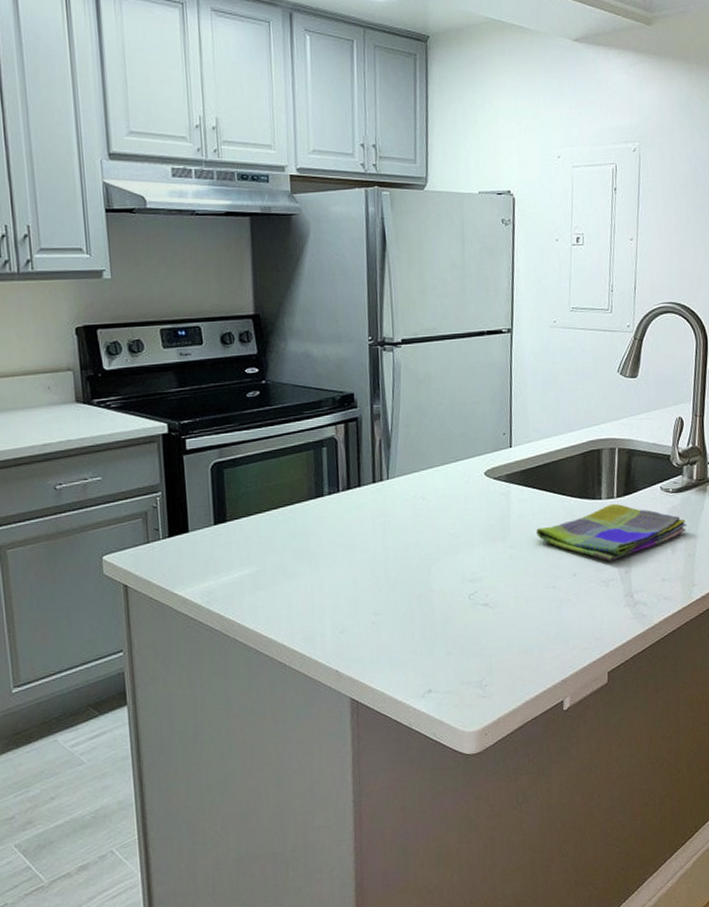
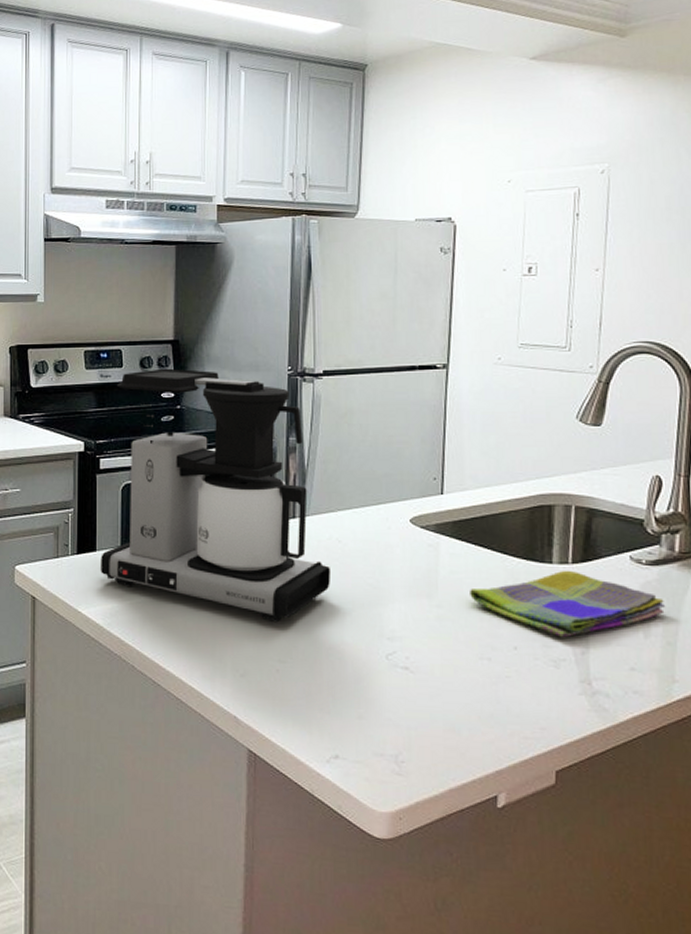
coffee maker: none [194,343,418,579] -> present [101,368,332,622]

